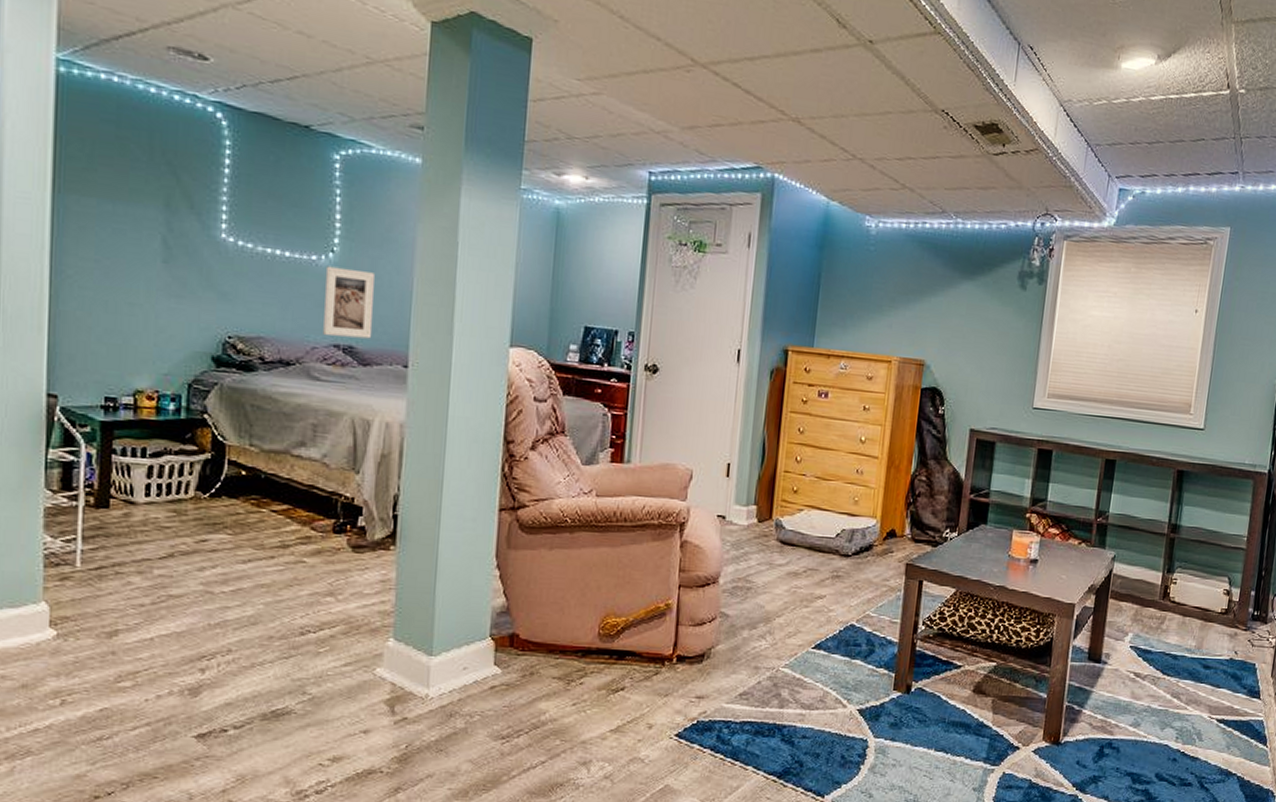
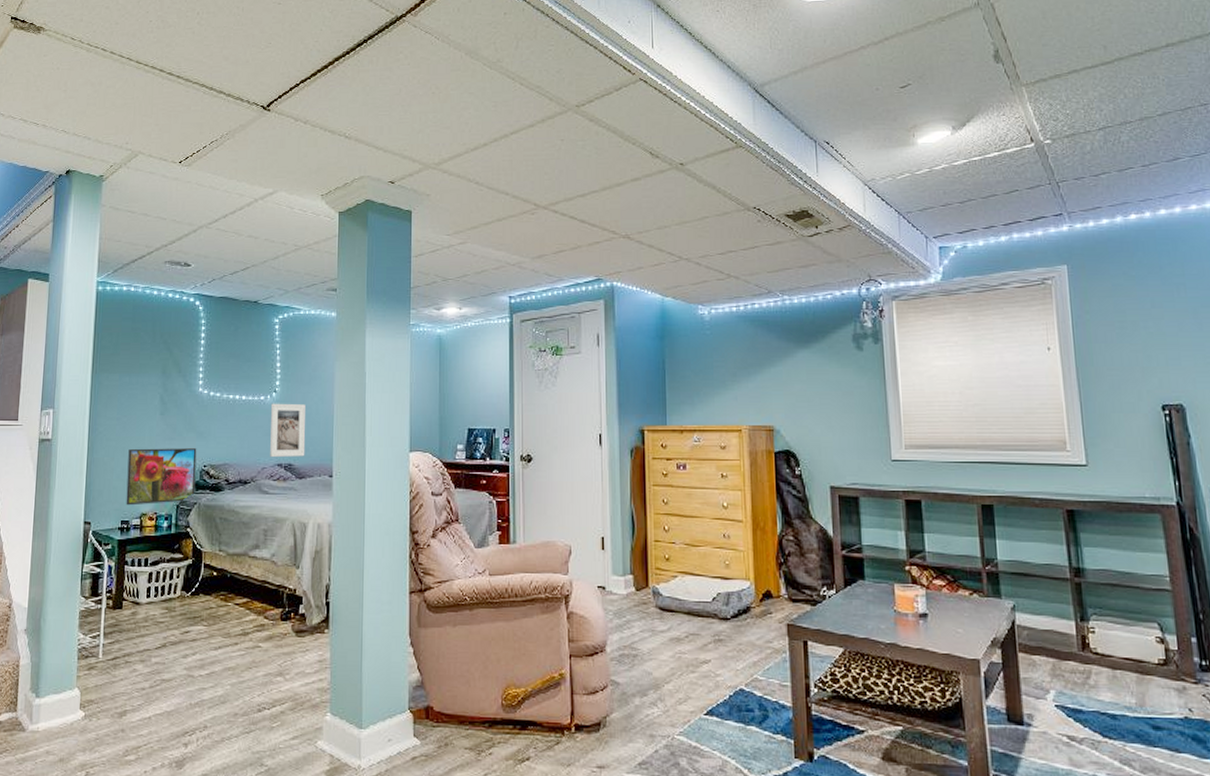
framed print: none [111,303,218,381] -> present [126,448,197,506]

